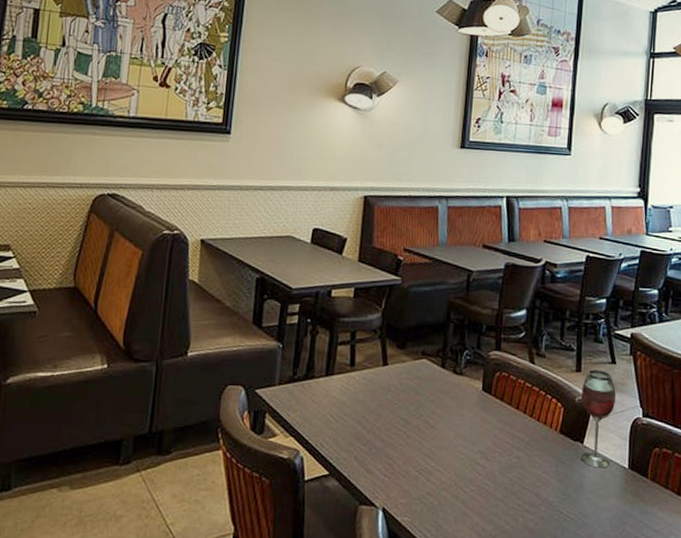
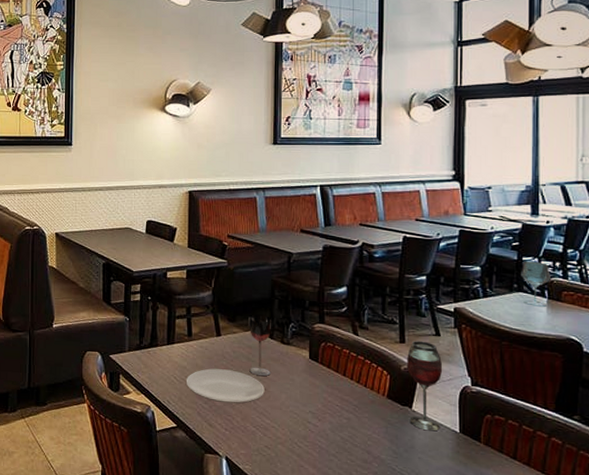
plate: none [343,404,432,445] -> present [186,368,265,404]
wineglass: none [416,340,444,412] -> present [248,314,271,377]

